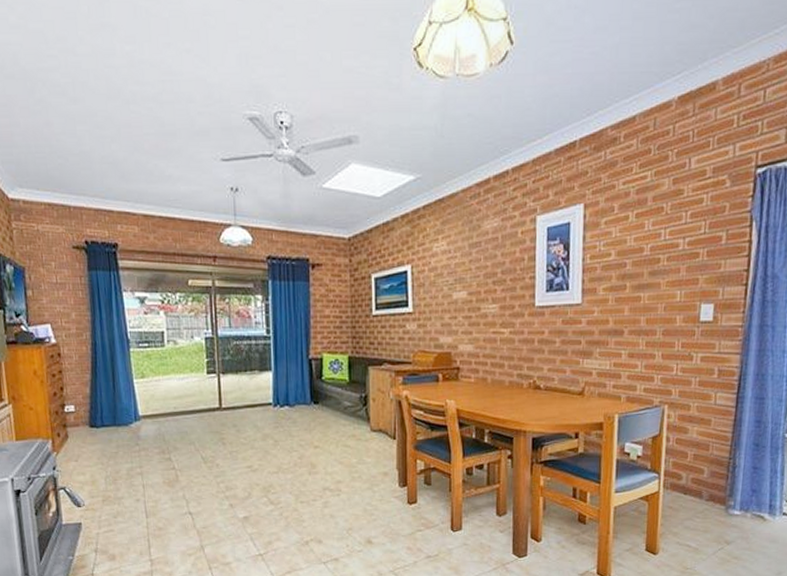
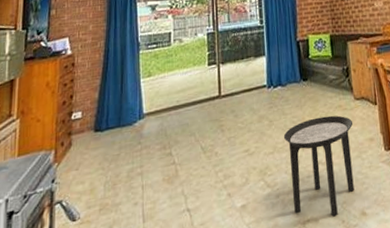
side table: none [289,444,367,540] -> present [283,115,355,217]

